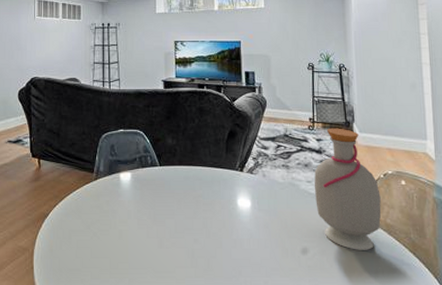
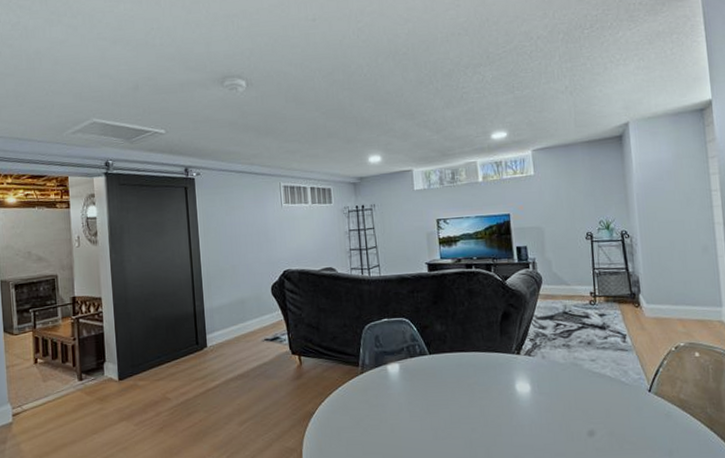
bottle: present [314,128,382,250] -> none [598,300,674,429]

